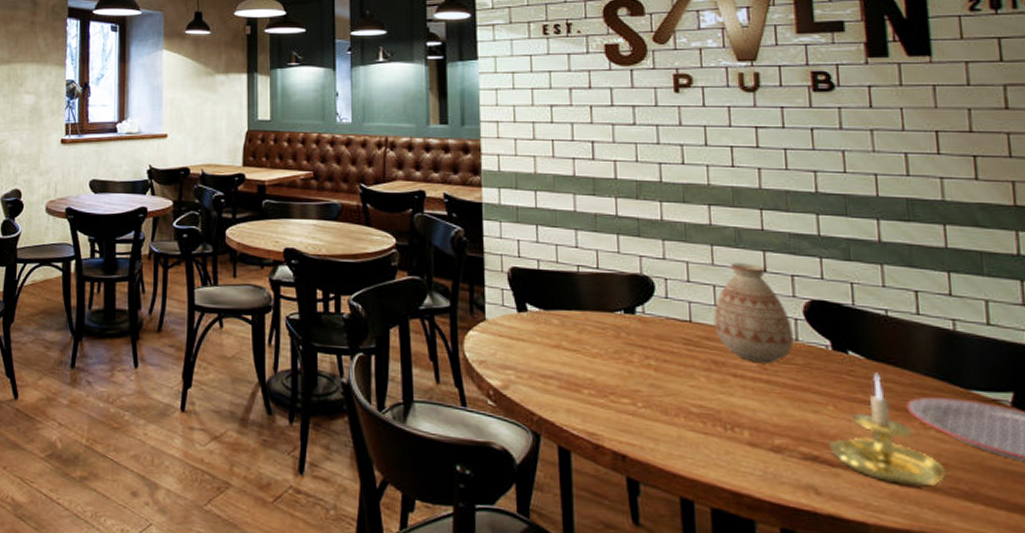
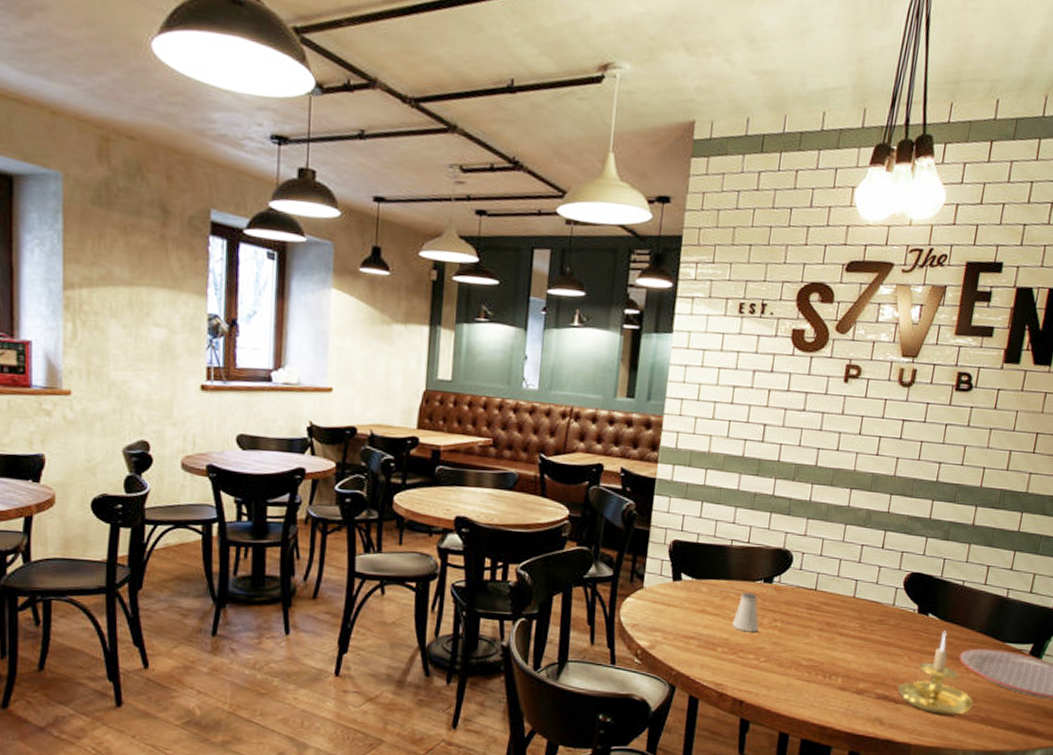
saltshaker: none [594,323,629,372] -> present [731,591,760,633]
vase: present [713,263,794,364] -> none [833,540,893,625]

